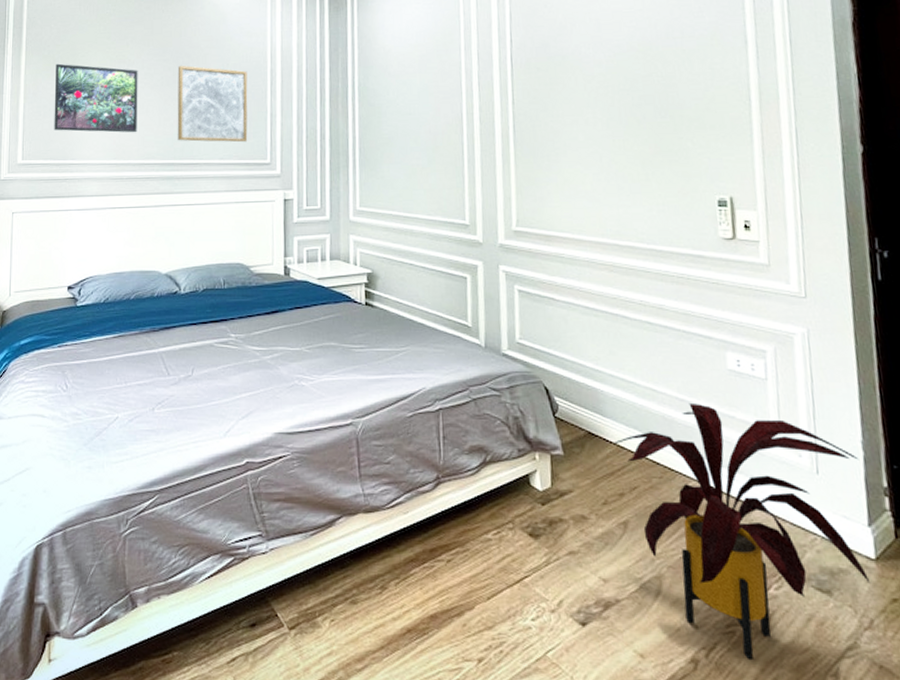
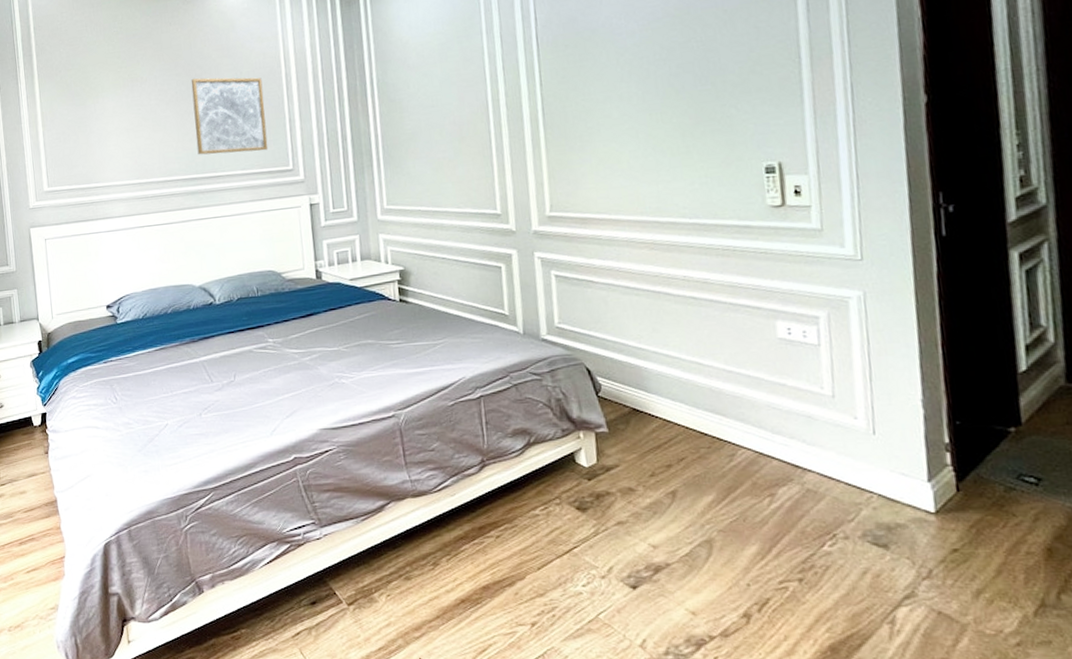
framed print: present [54,63,138,133] -> none [69,87,157,156]
house plant: present [613,404,871,659] -> none [659,374,930,611]

